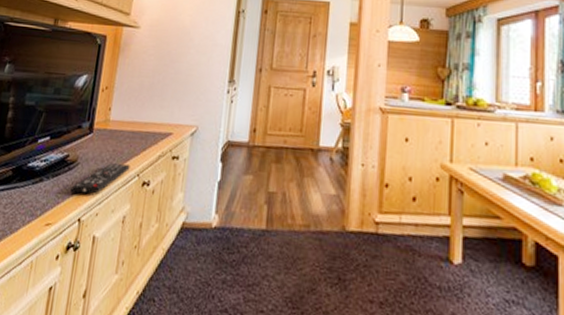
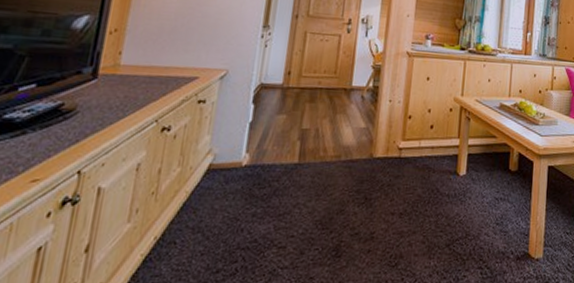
remote control: present [70,163,130,194] -> none [66,109,147,145]

